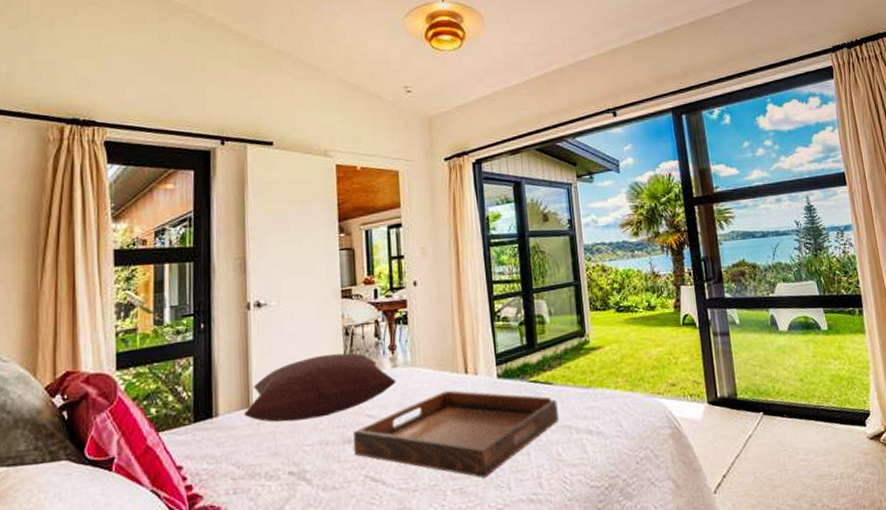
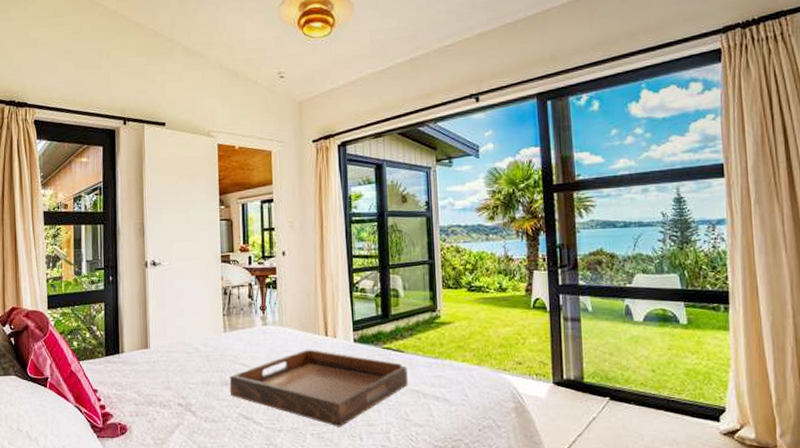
cushion: present [244,353,396,422] -> none [144,309,266,363]

